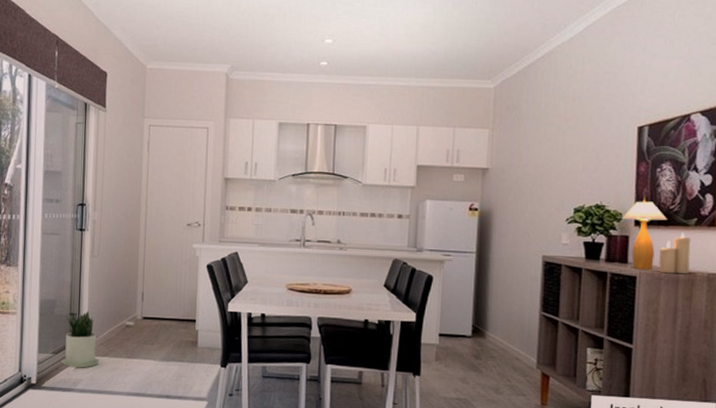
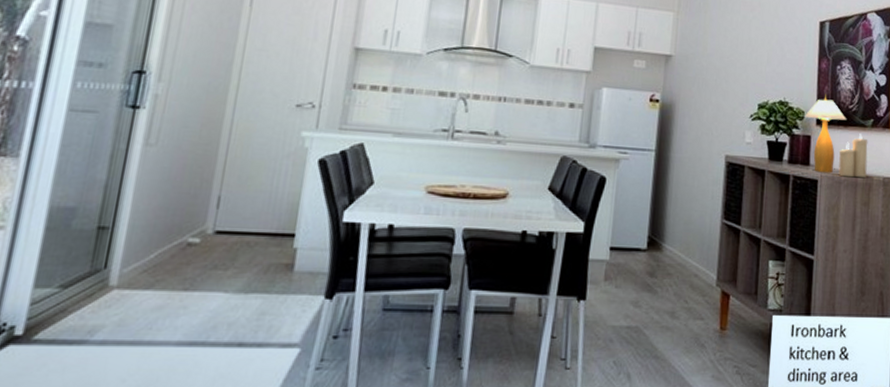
planter: present [61,310,99,368] -> none [72,222,139,308]

